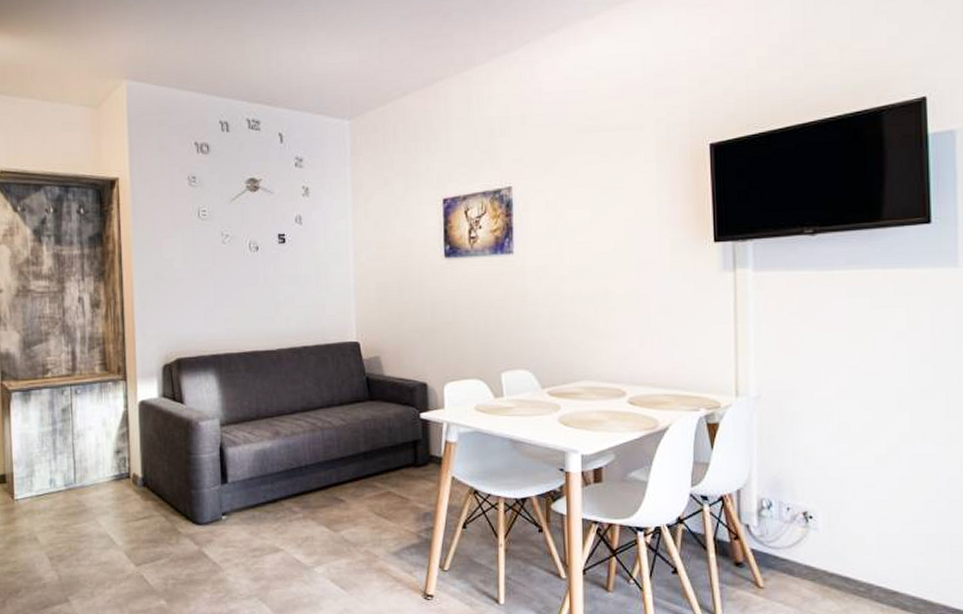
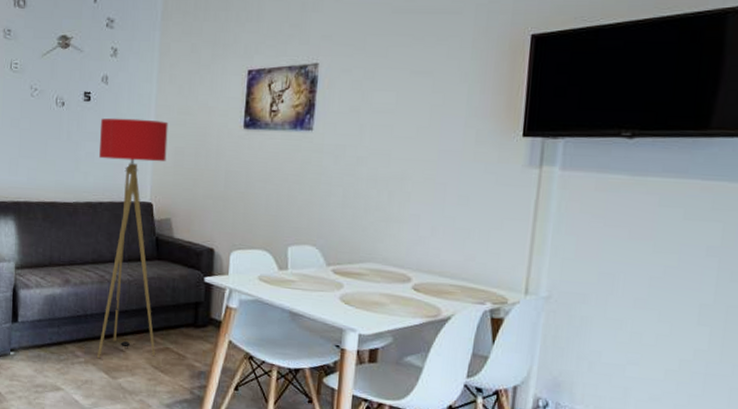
floor lamp: none [298,257,377,512] -> present [97,118,169,359]

